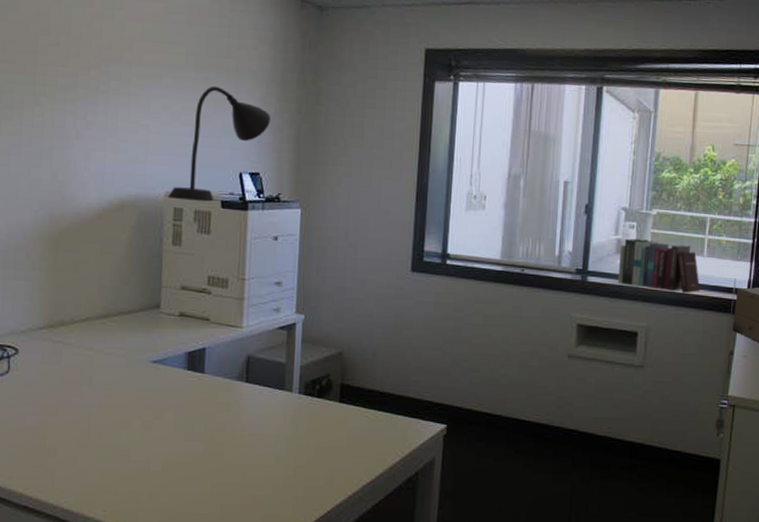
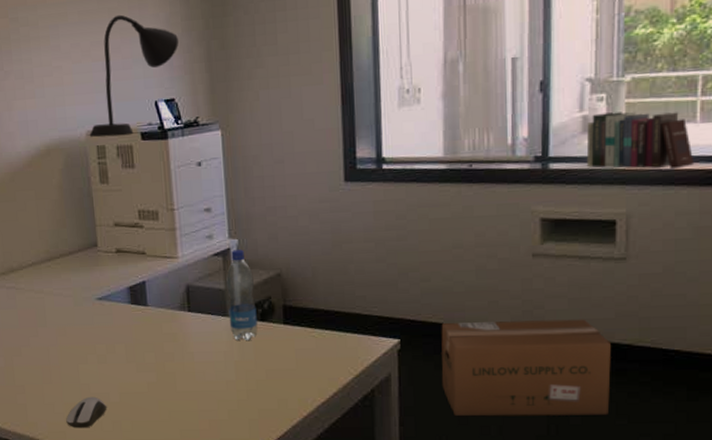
computer mouse: none [98,464,146,498] -> present [66,396,107,428]
bottle: none [286,325,315,417] -> present [226,249,258,341]
box: none [480,413,627,507] -> present [441,319,611,417]

